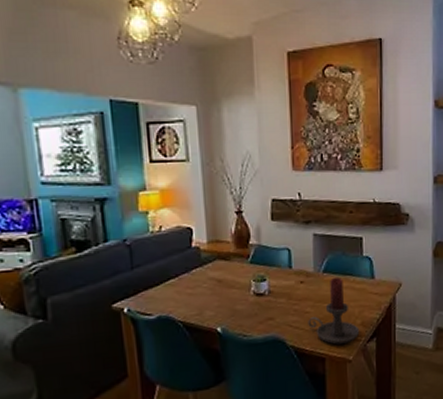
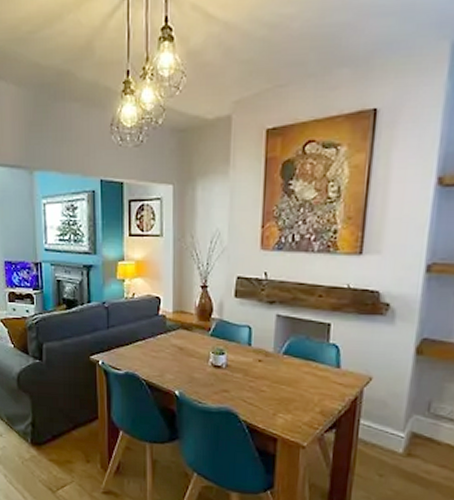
candle holder: present [308,276,360,345] -> none [263,360,318,429]

